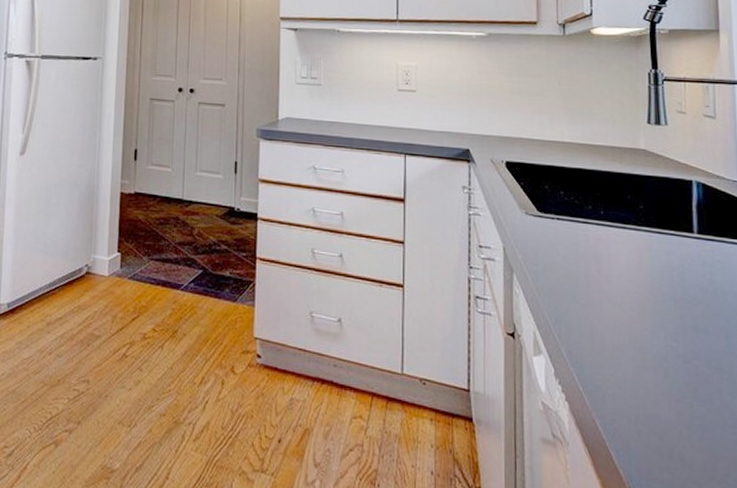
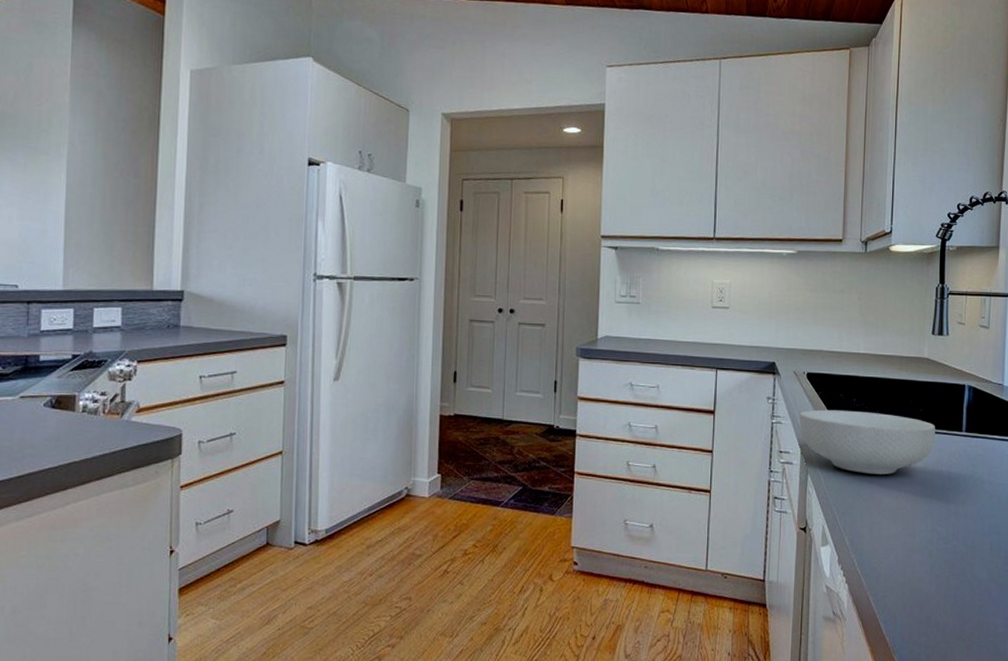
cereal bowl: none [500,202,662,278] -> present [799,409,936,475]

